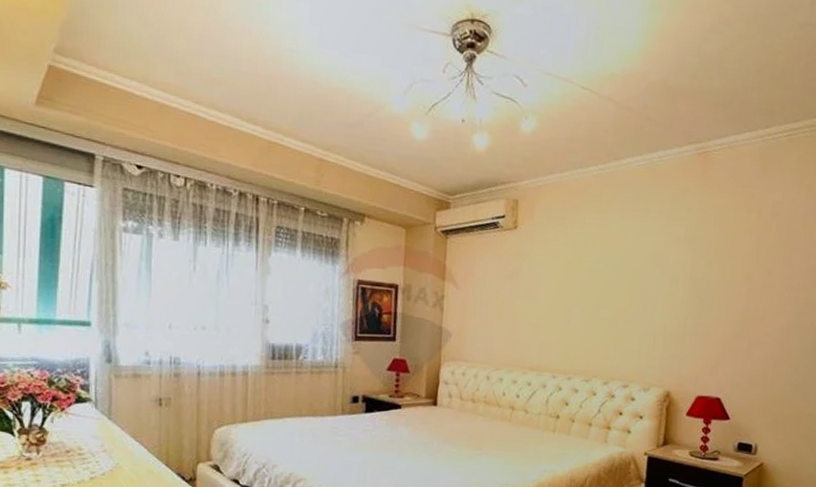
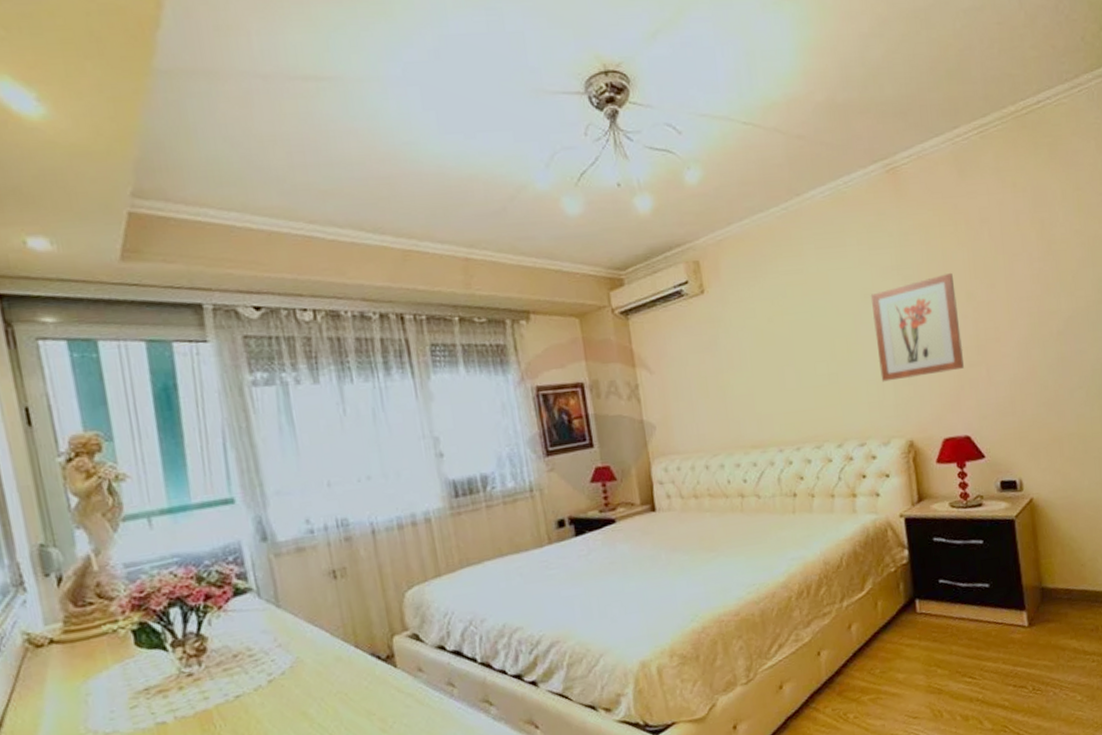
wall art: none [654,253,737,339] -> present [870,272,964,382]

